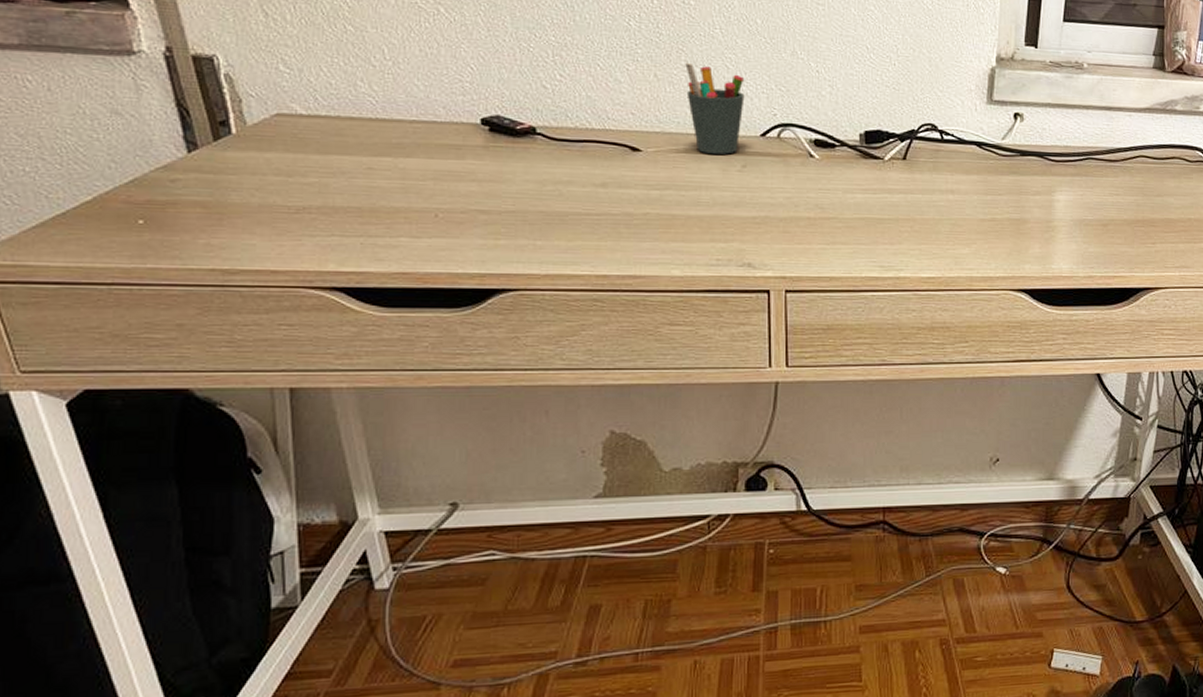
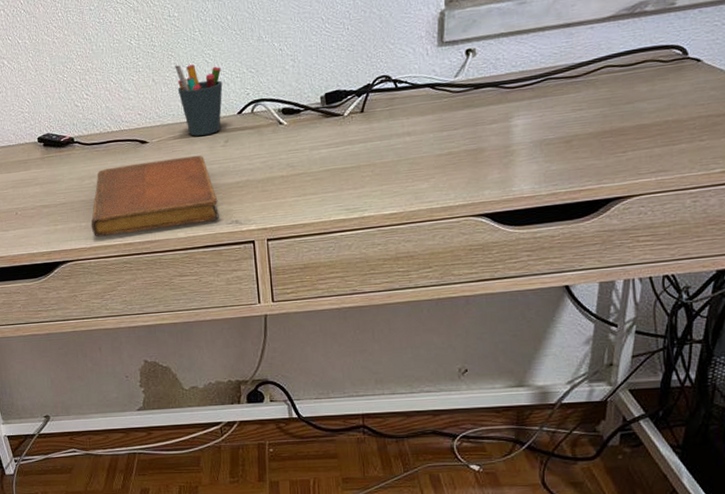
notebook: none [549,174,728,263] -> present [91,155,219,237]

